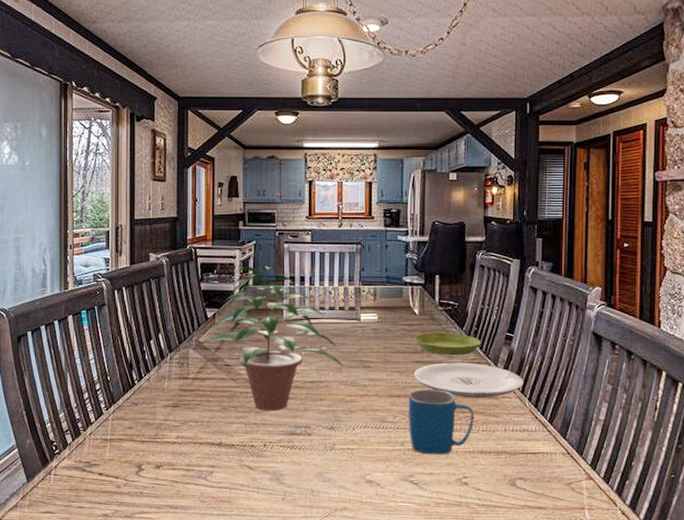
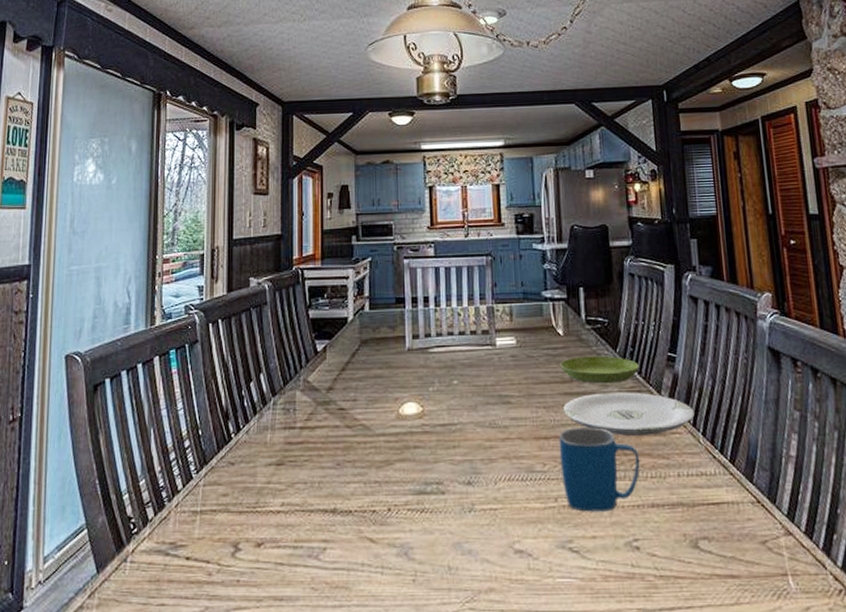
potted plant: present [194,265,344,411] -> none [302,286,480,465]

